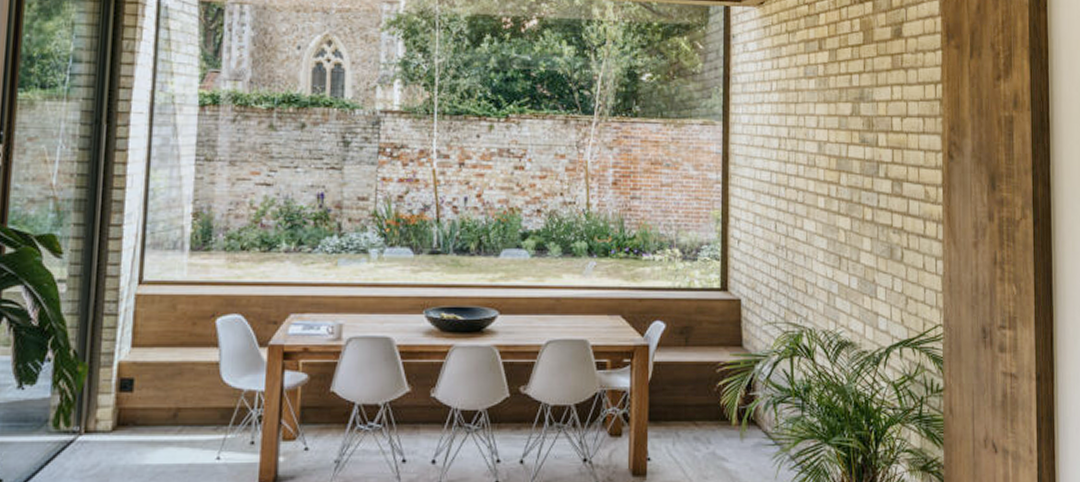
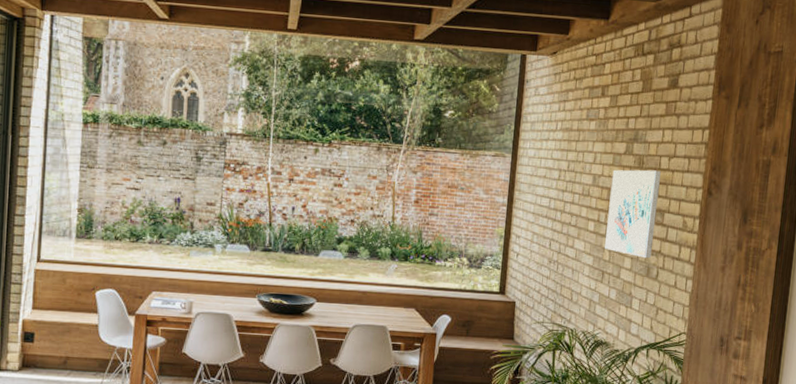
wall art: none [838,133,894,238] -> present [604,169,661,259]

